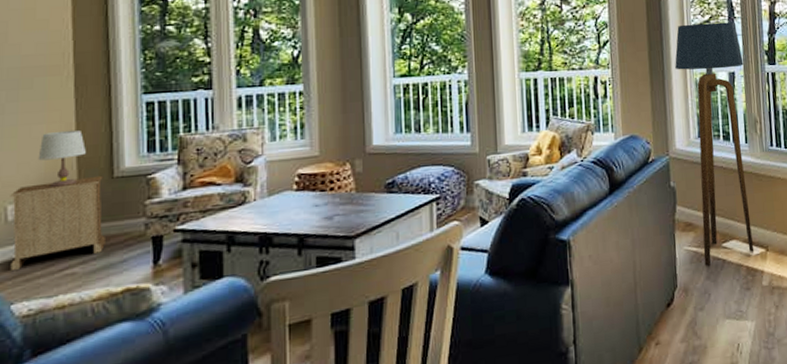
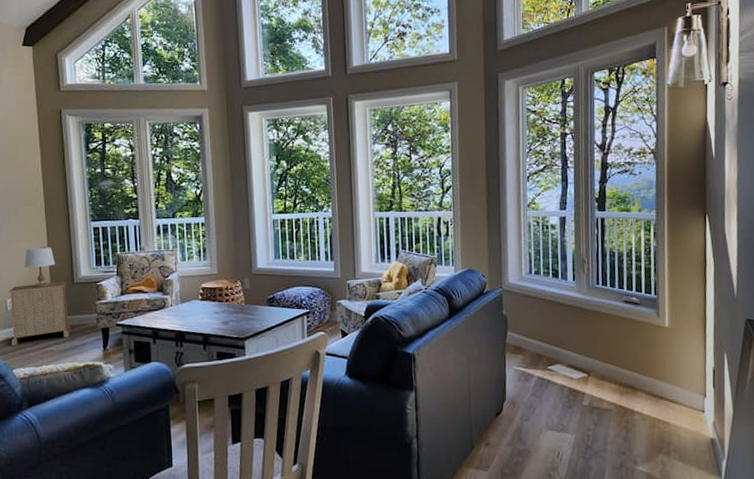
floor lamp: present [675,22,755,266] -> none [510,171,577,384]

